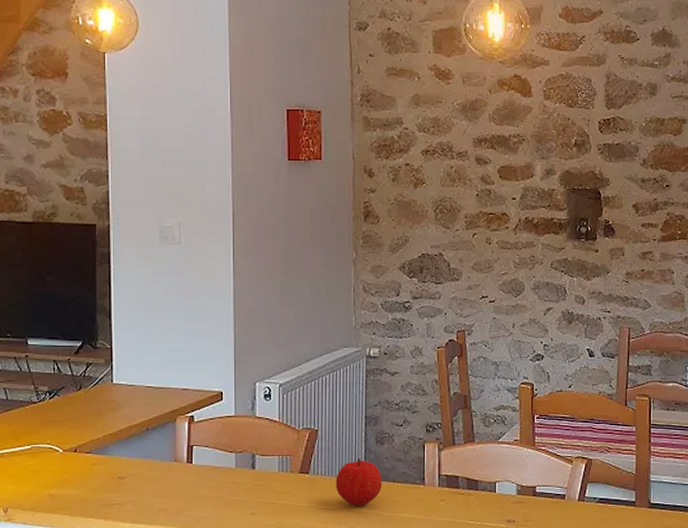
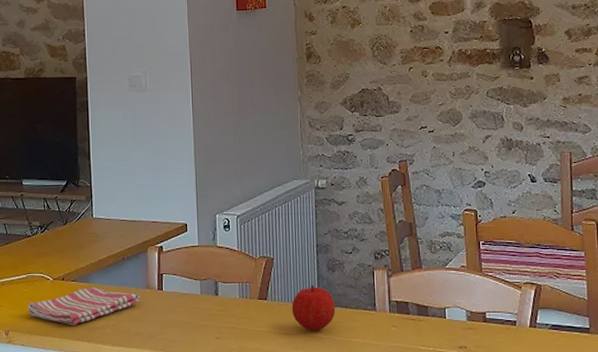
dish towel: none [32,460,166,502] -> present [28,288,141,326]

